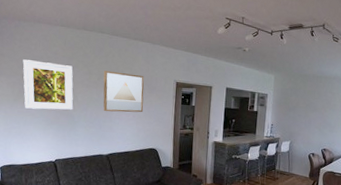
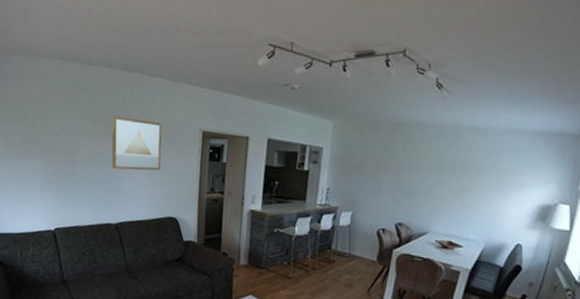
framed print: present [22,59,74,110] -> none [16,103,76,167]

